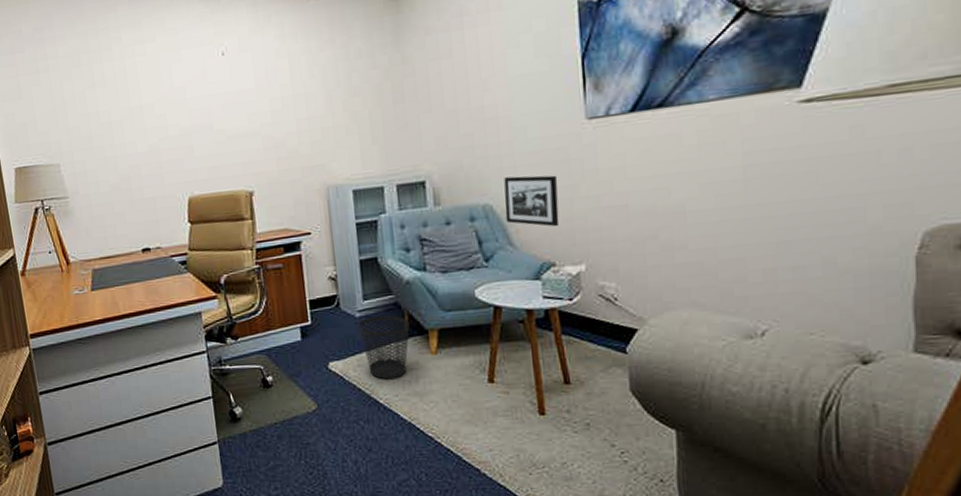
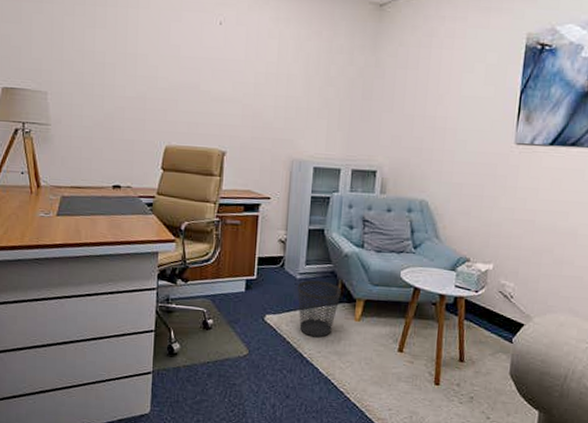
picture frame: present [504,175,560,227] -> none [437,180,484,229]

